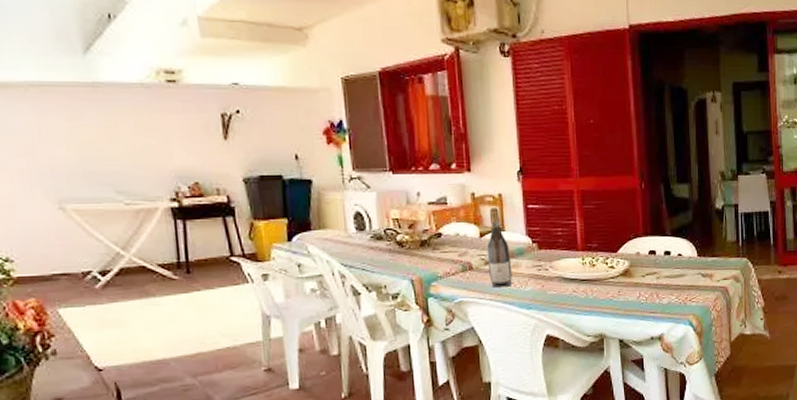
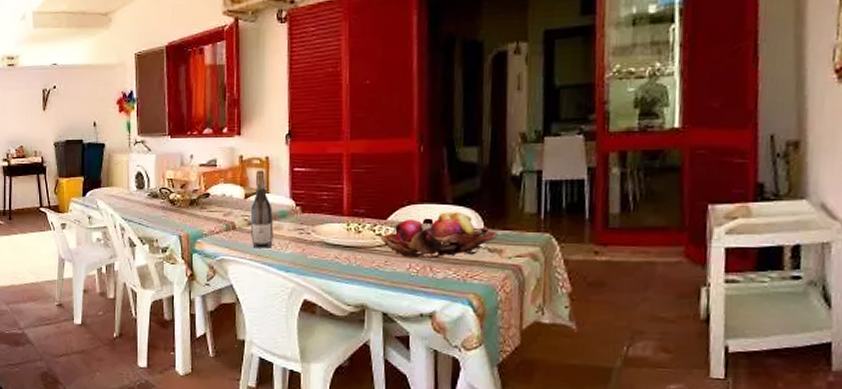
fruit basket: none [612,243,708,287] -> present [380,212,498,258]

